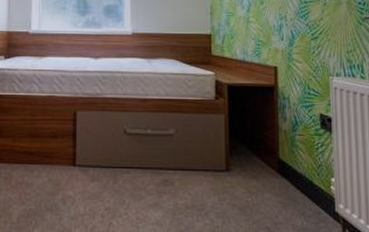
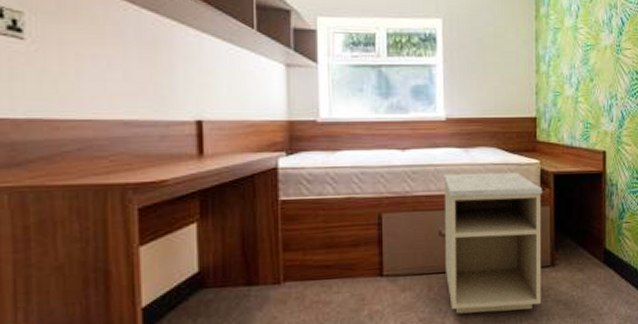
nightstand: none [128,80,218,211] -> present [444,172,543,314]

